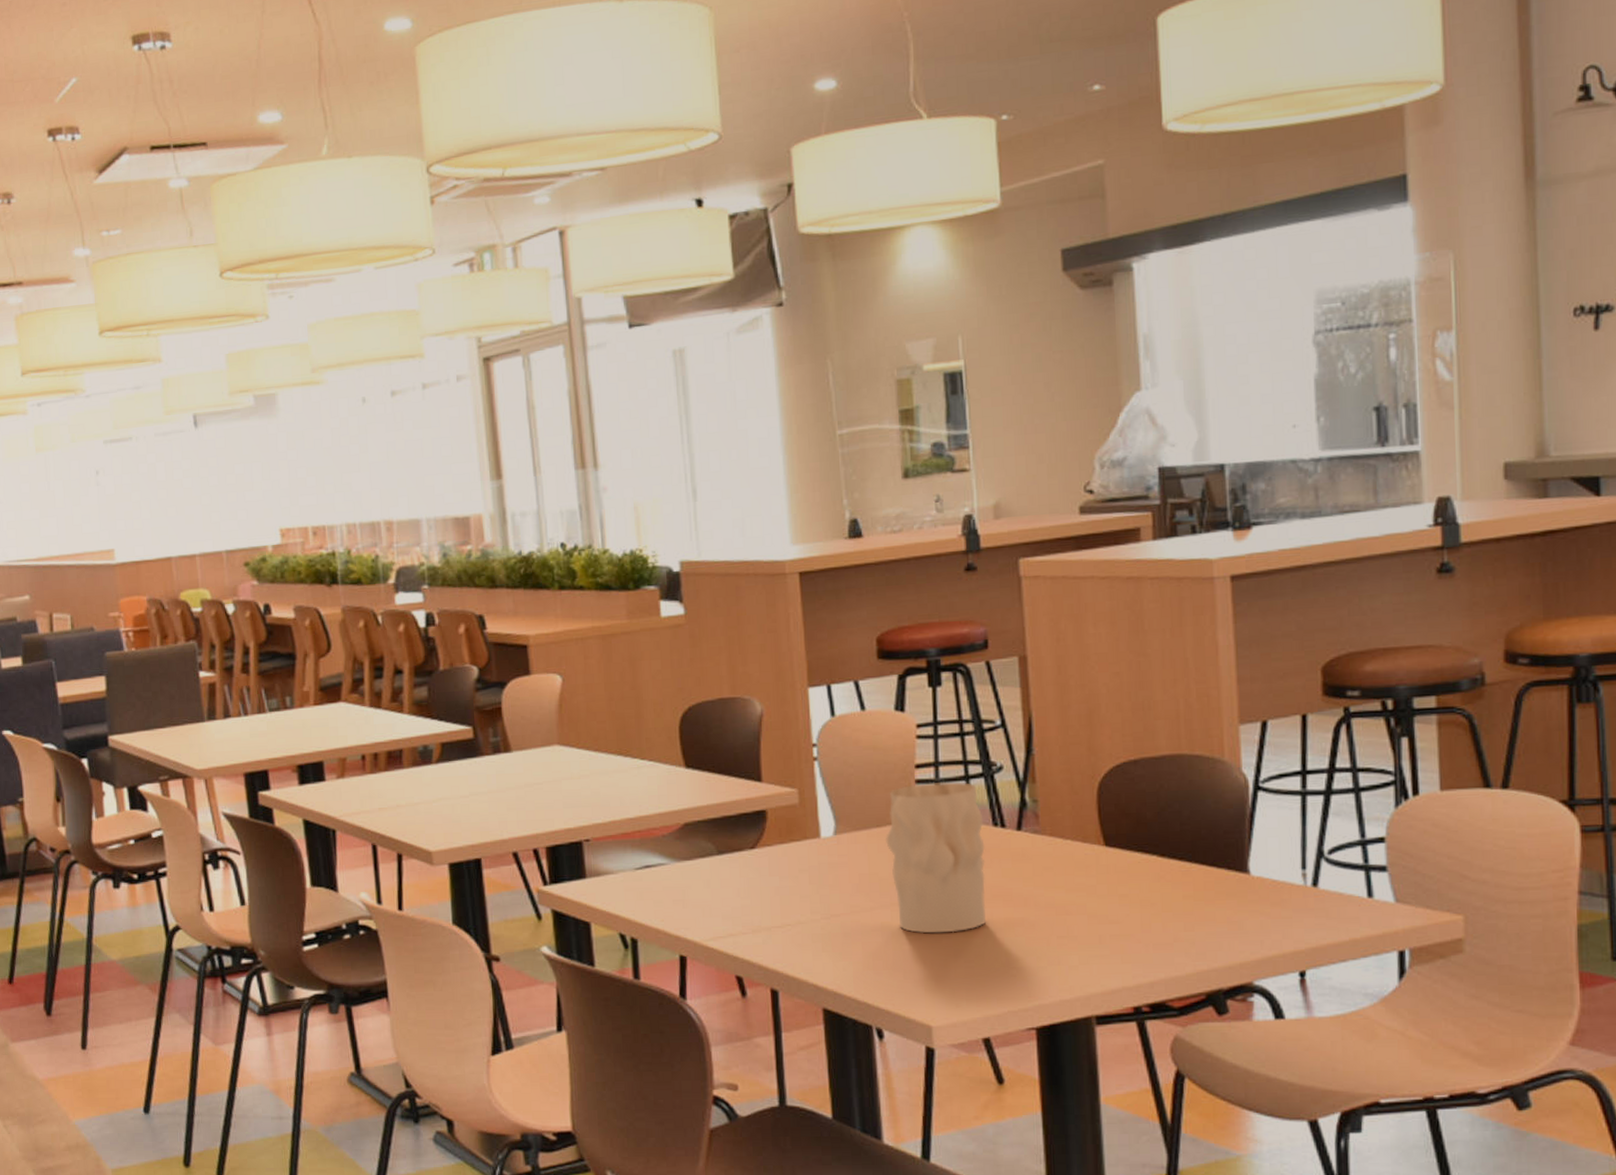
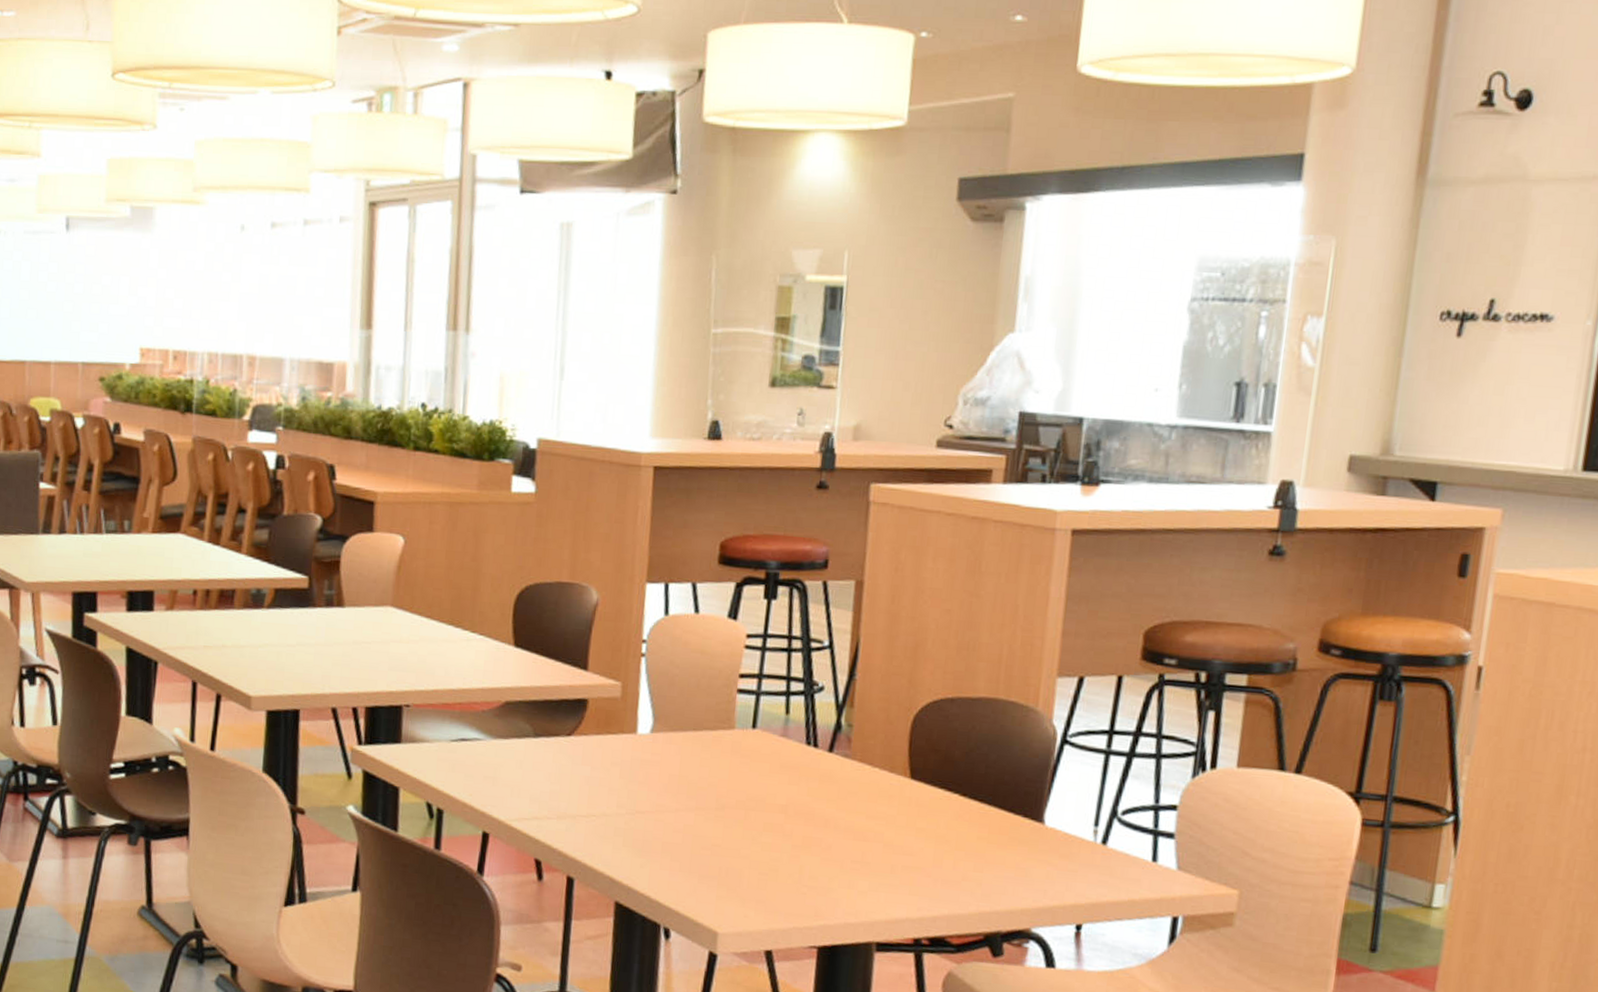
vase: present [886,782,986,934] -> none [700,694,797,844]

